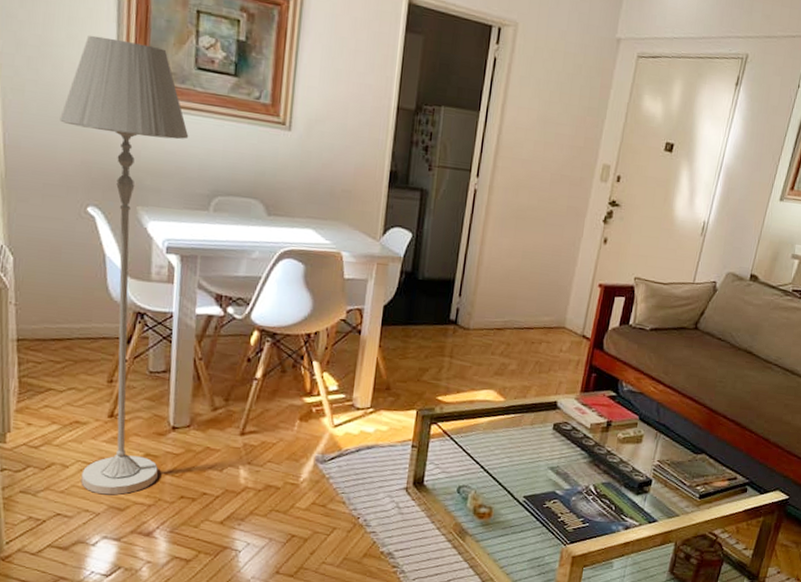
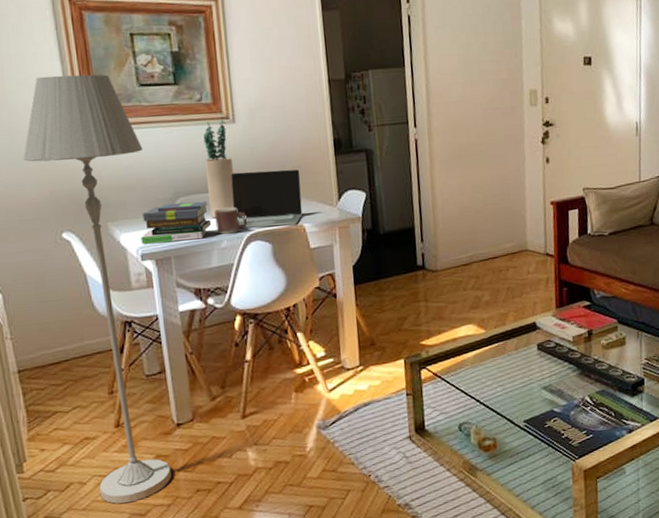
books: none [169,200,247,244] -> present [141,201,212,245]
vase: none [247,120,281,226] -> present [203,116,235,219]
mug: none [250,216,284,246] -> present [214,207,247,234]
laptop: none [272,183,349,251] -> present [231,169,303,228]

